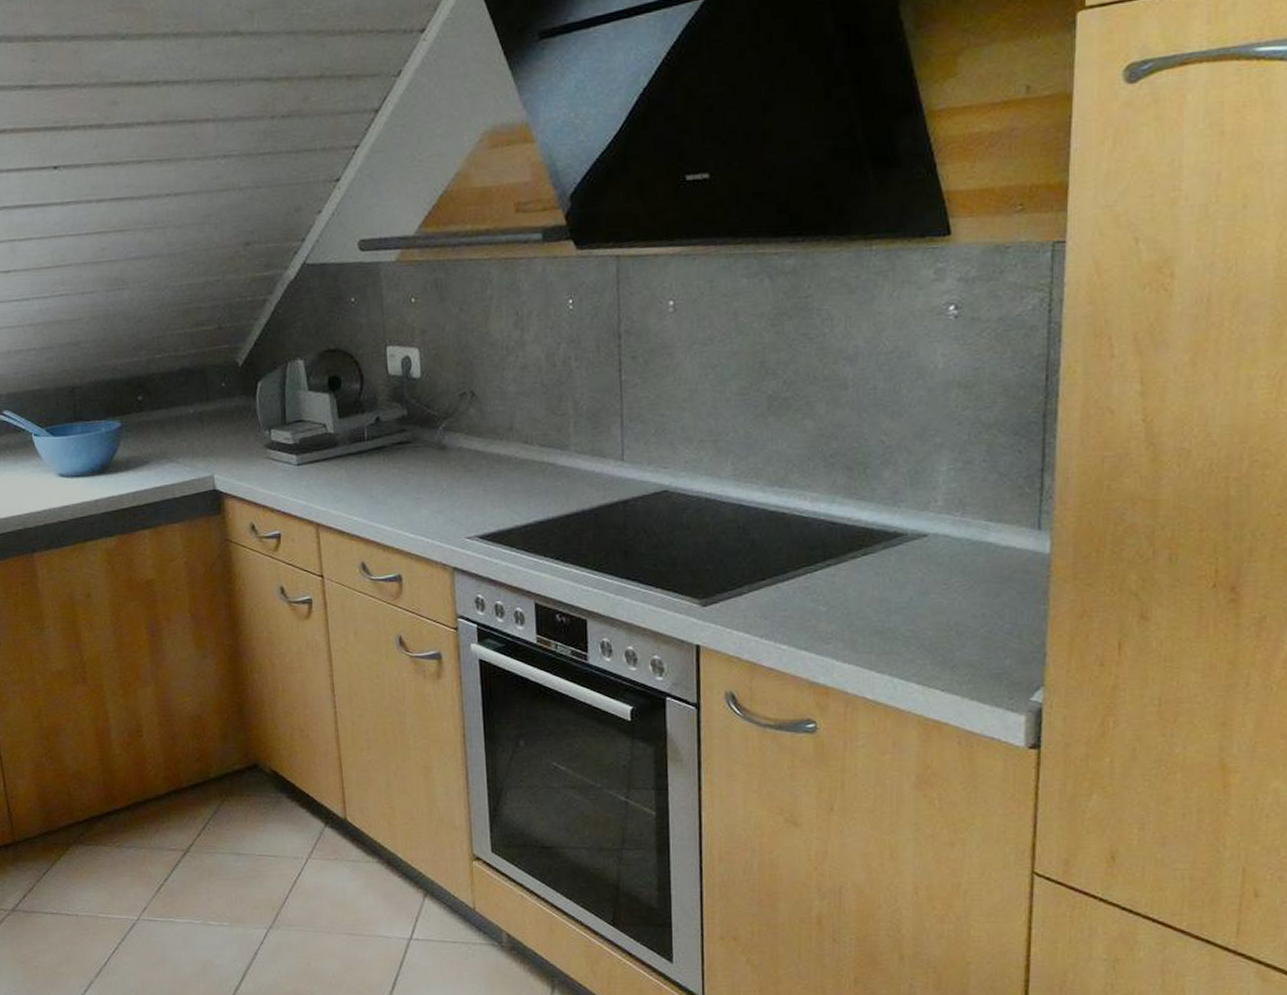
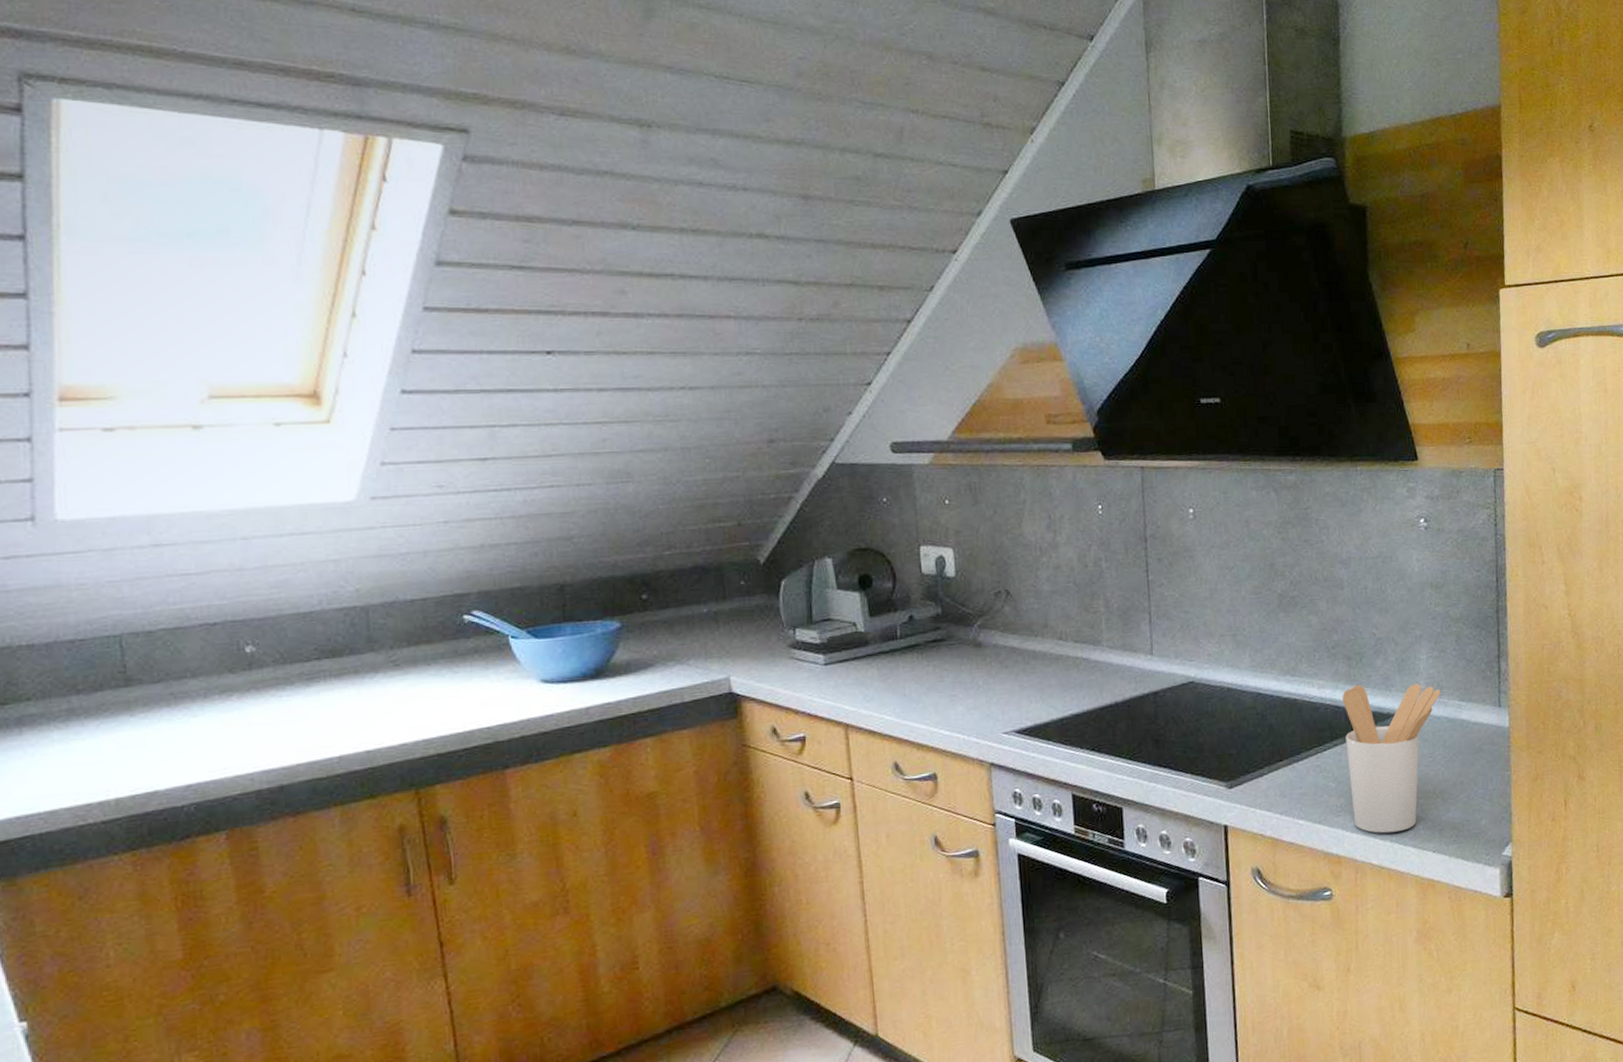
utensil holder: none [839,499,964,666] -> present [1342,684,1441,833]

